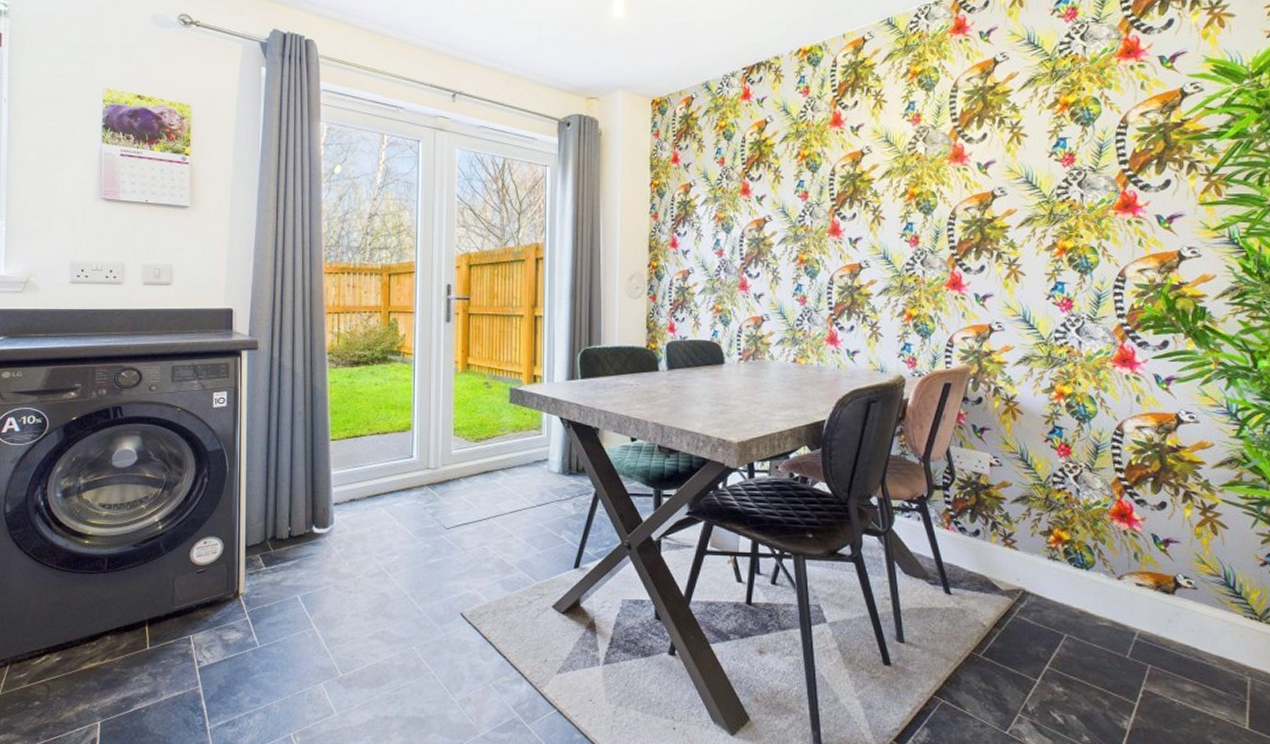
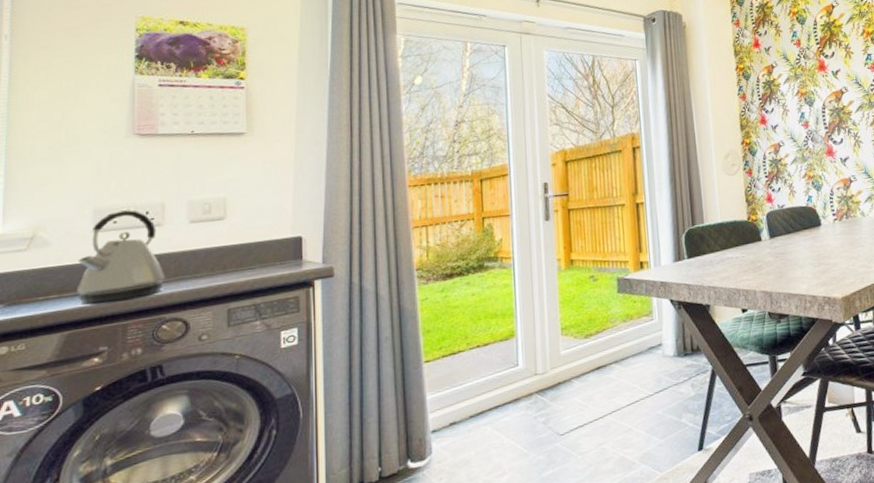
kettle: none [58,267,125,348] -> present [76,210,167,306]

